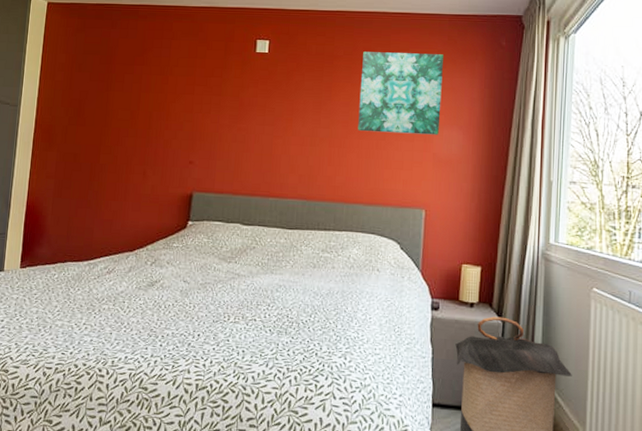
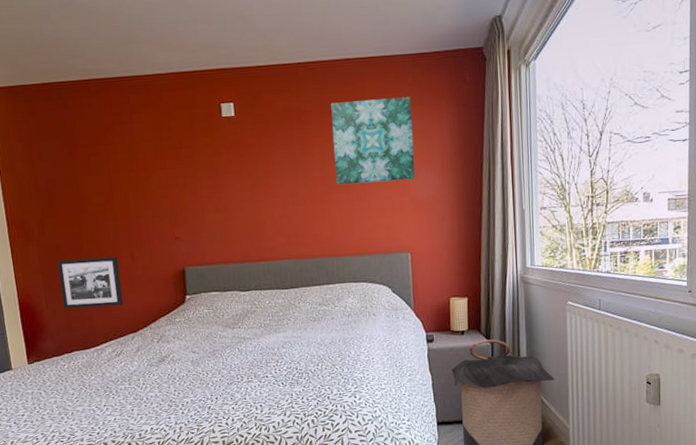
picture frame: none [67,168,130,222] -> present [57,256,124,309]

